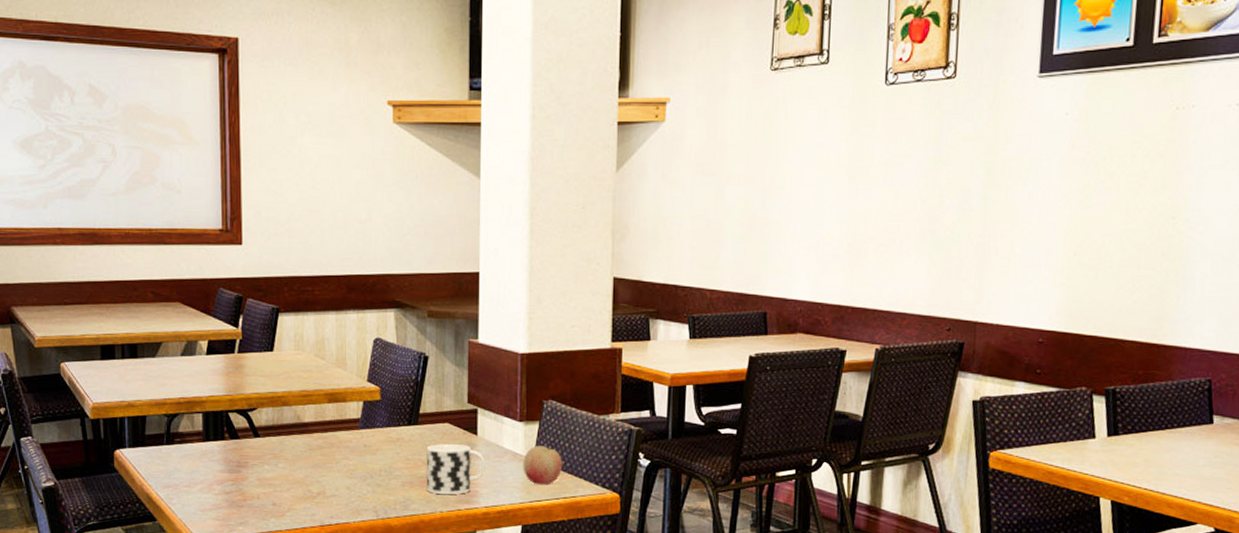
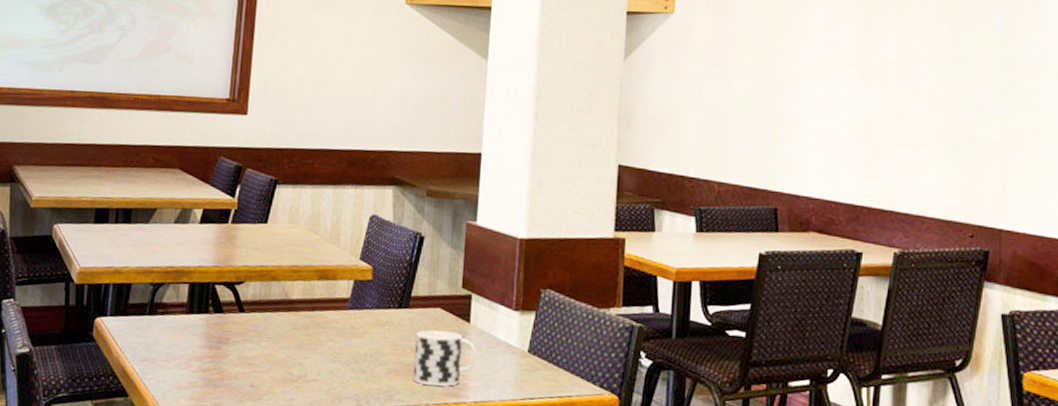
fruit: present [523,445,563,485] -> none [516,337,559,382]

